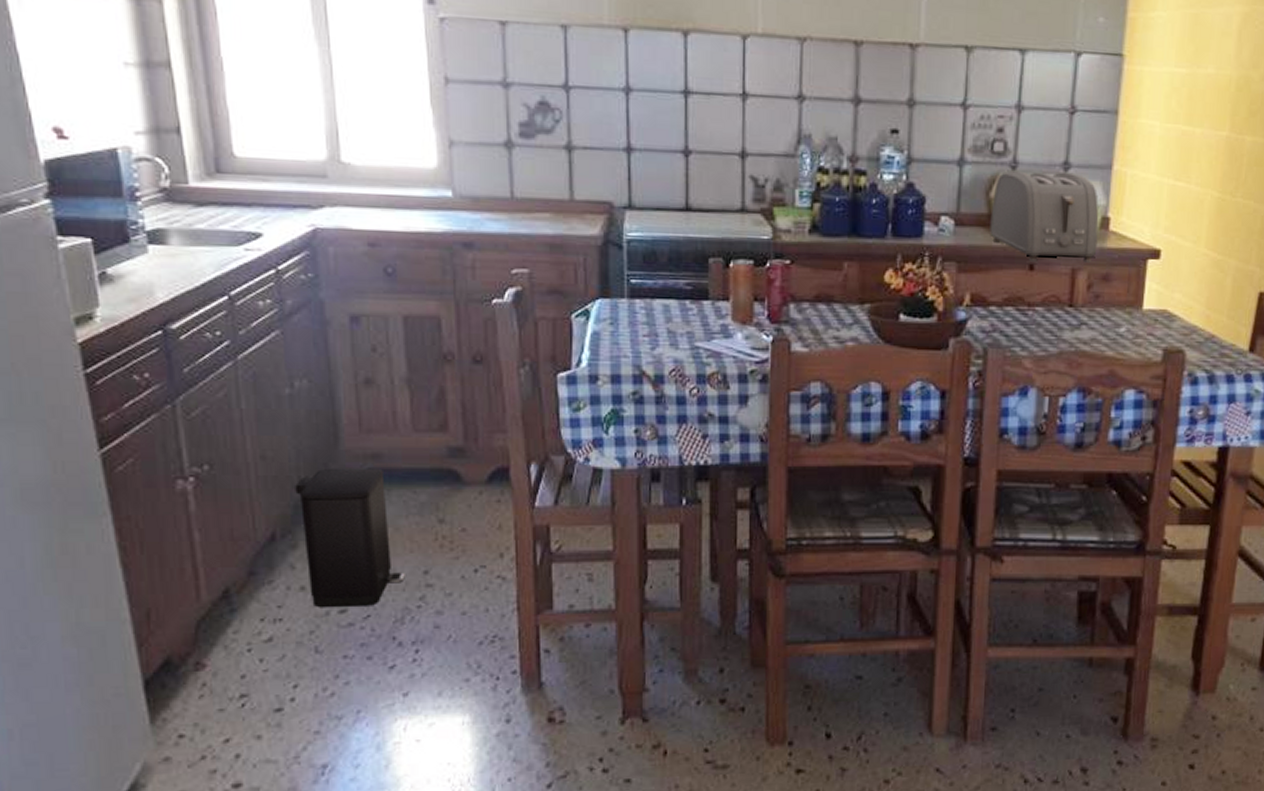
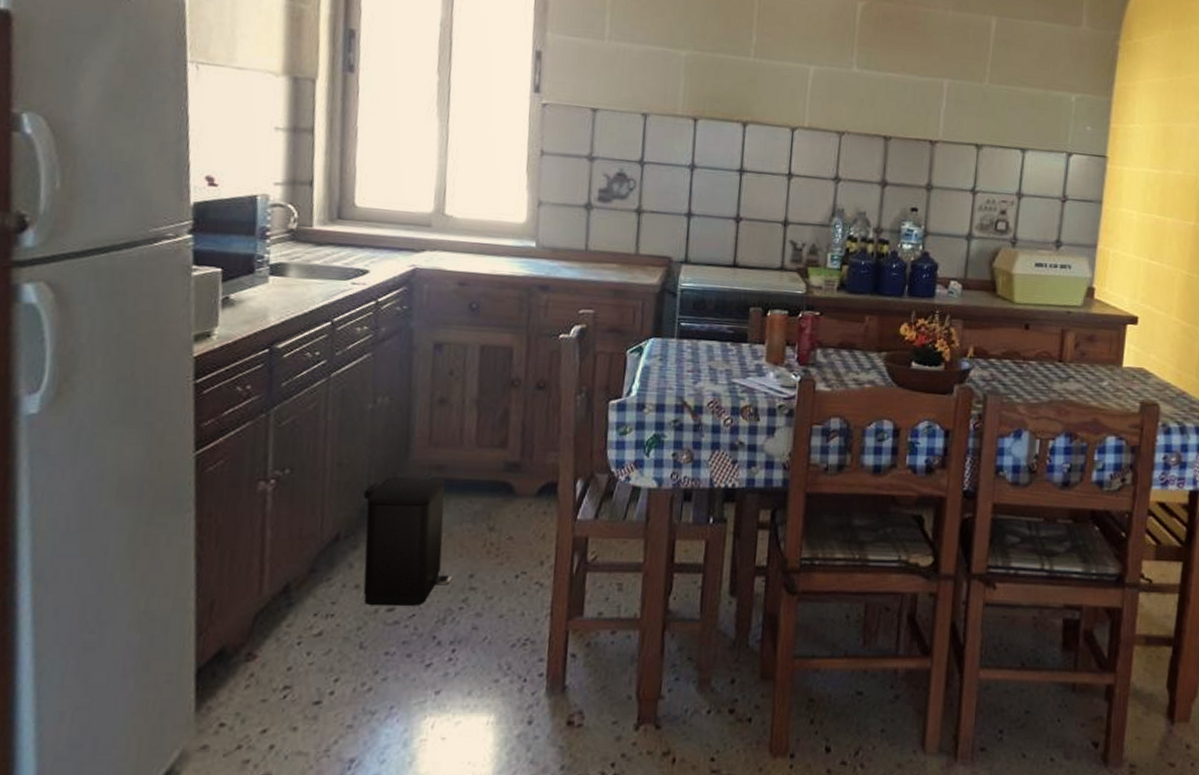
toaster: present [990,170,1099,263] -> none [992,245,1085,325]

